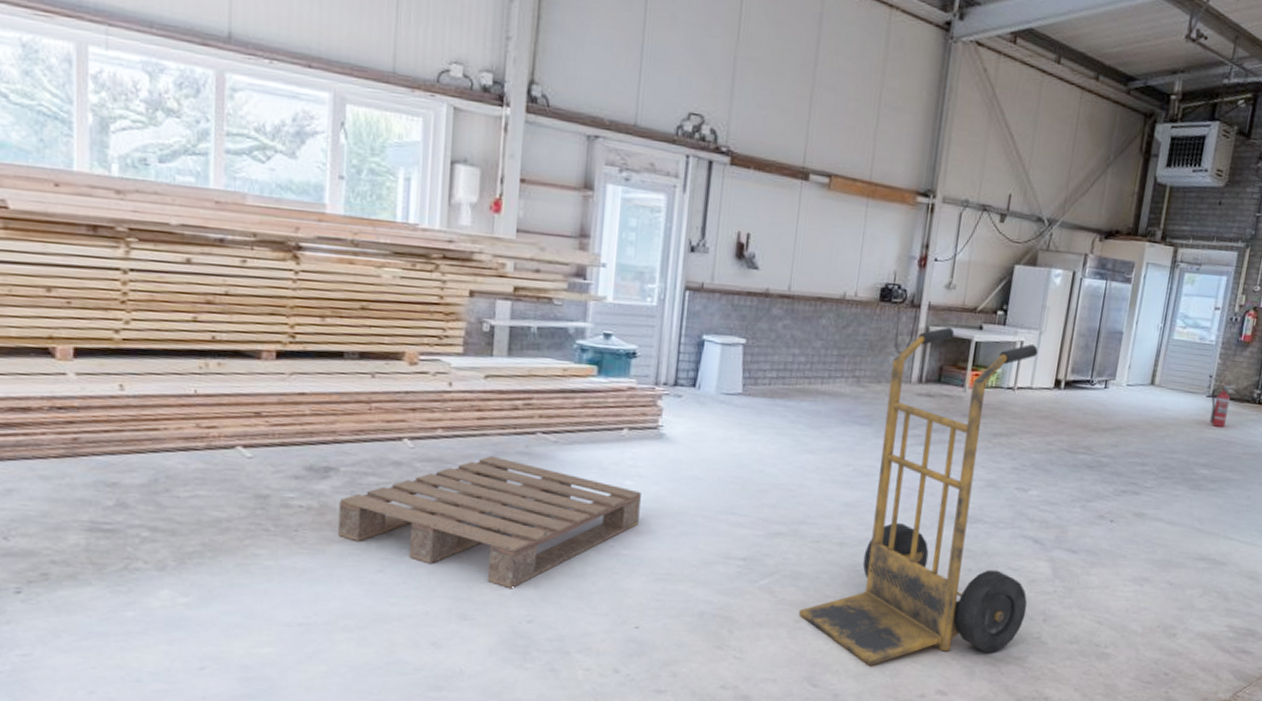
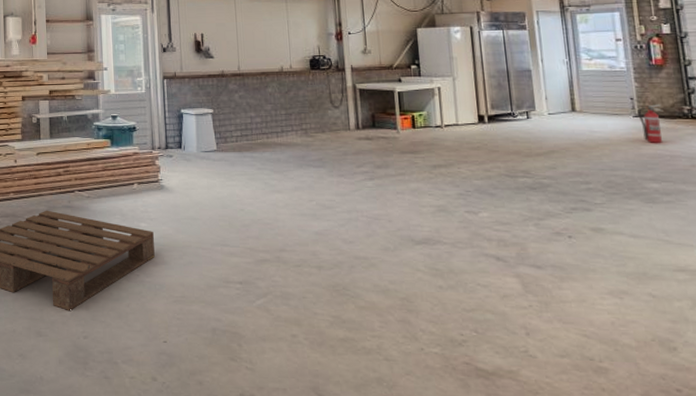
hand truck: present [798,326,1038,667] -> none [294,82,507,378]

